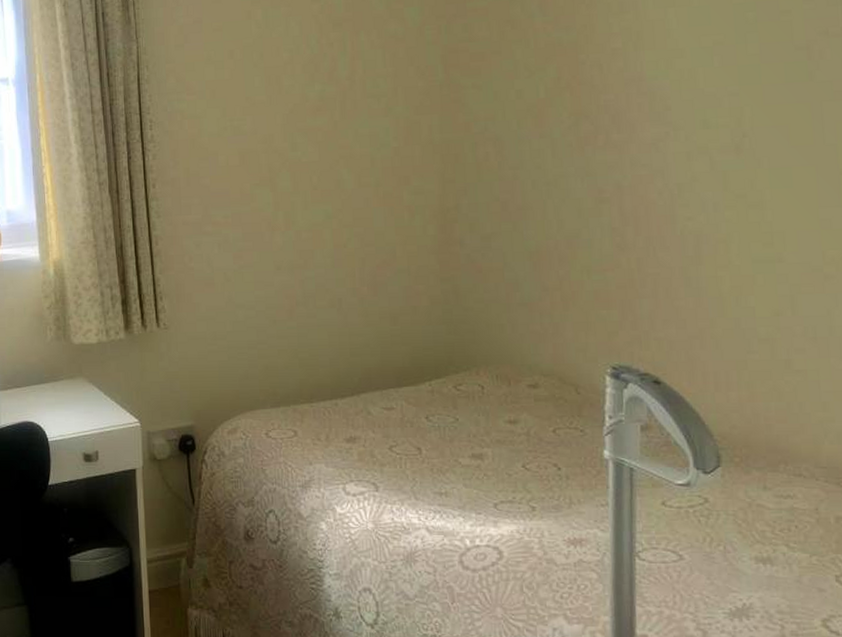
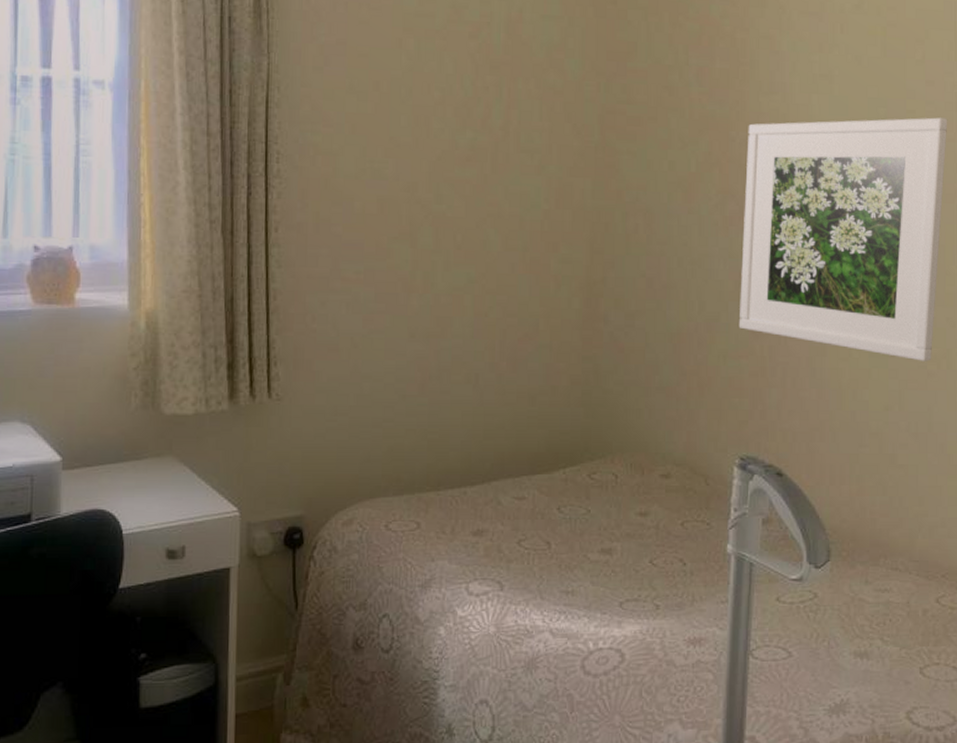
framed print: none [598,13,832,265] -> present [738,117,948,361]

